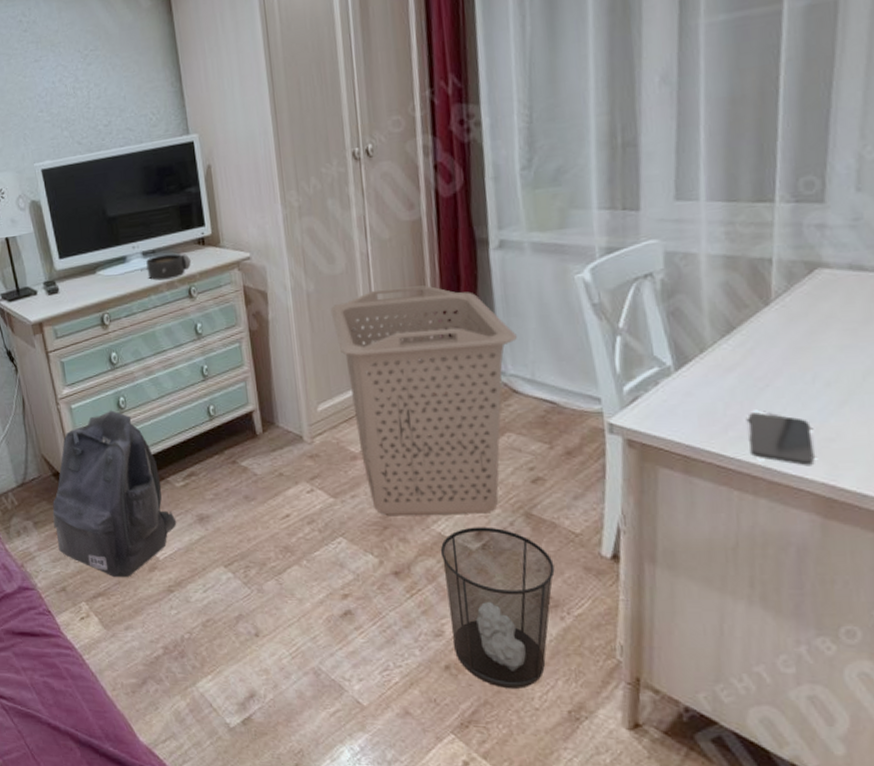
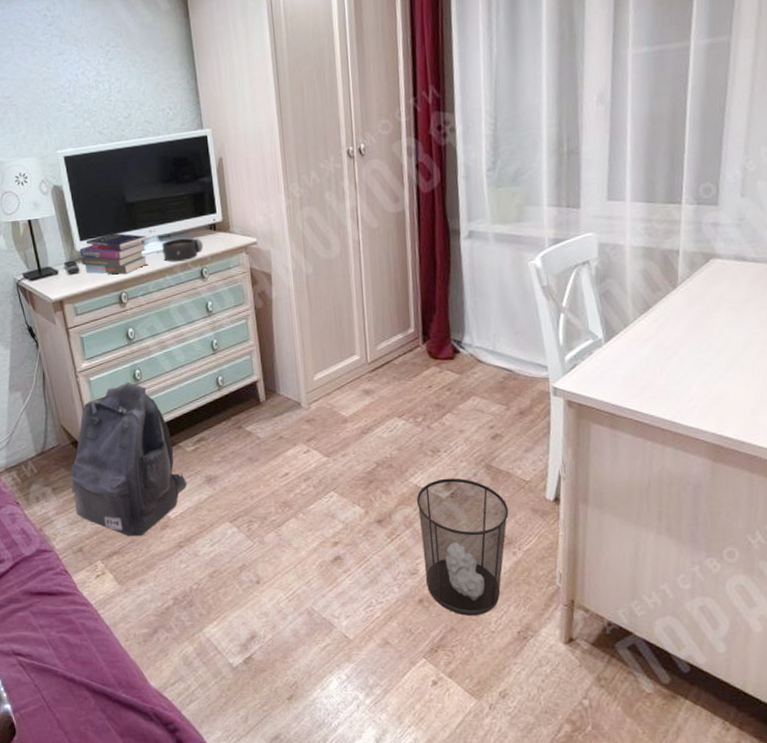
books: none [59,249,131,295] -> present [79,233,147,275]
laundry basket: present [330,285,517,515] -> none [326,269,482,471]
smartphone: present [748,412,815,466] -> none [659,376,708,420]

